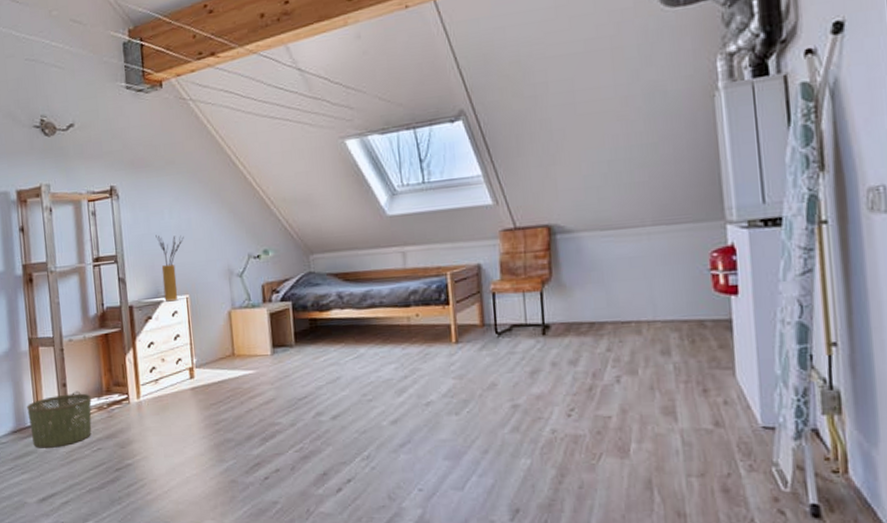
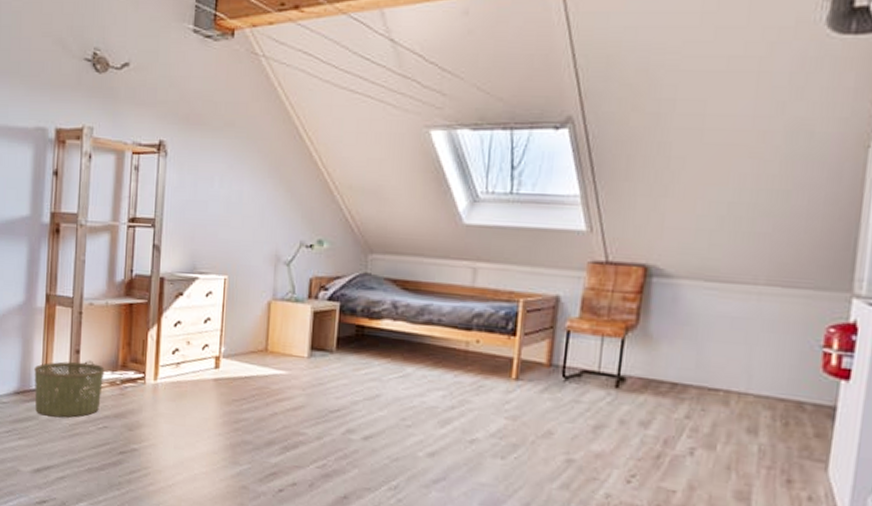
vase: present [155,235,184,302] -> none [200,203,232,280]

